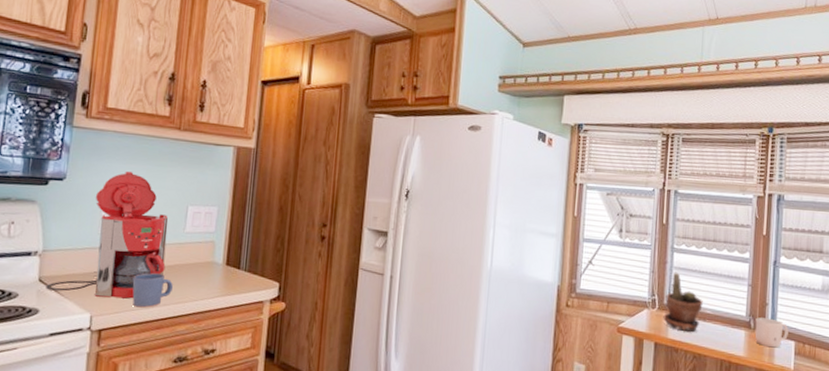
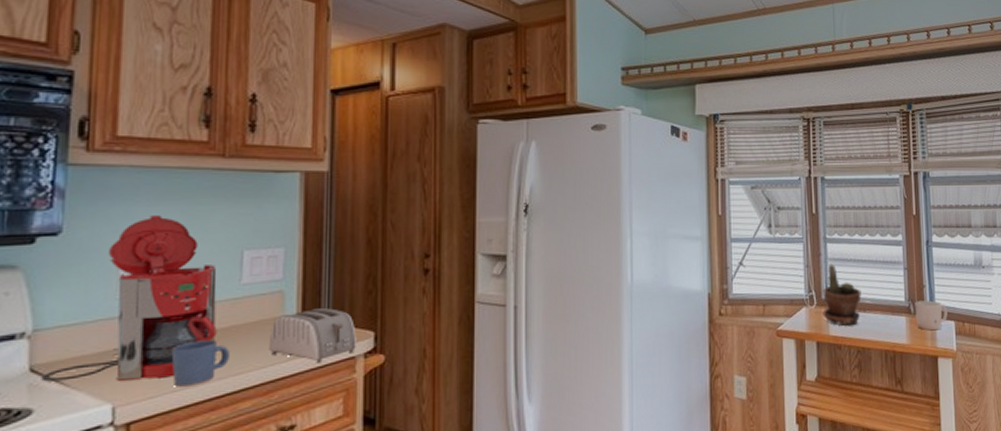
toaster: none [200,259,266,303] -> present [268,308,356,363]

